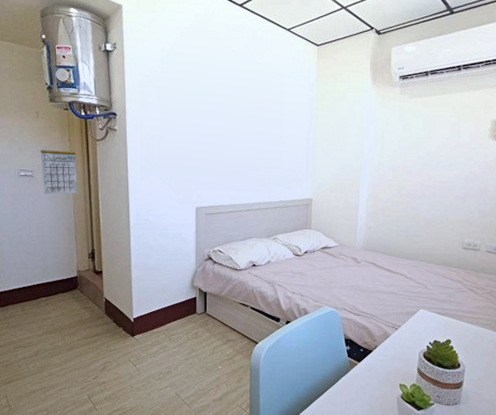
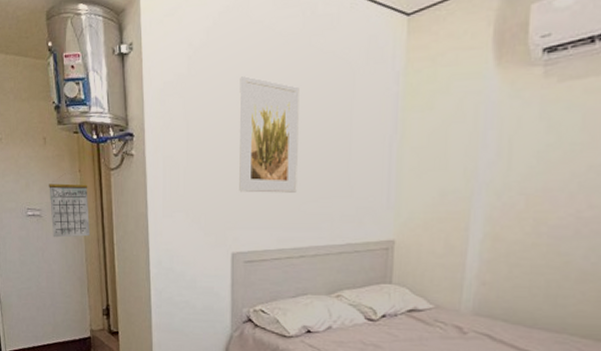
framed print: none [201,77,245,163] -> present [239,76,299,193]

